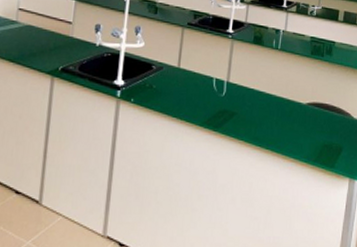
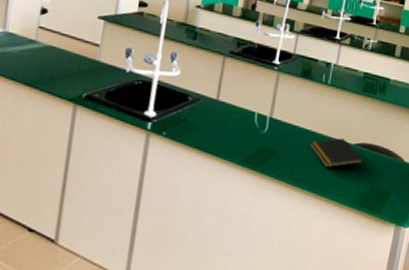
notepad: none [265,98,315,126] -> present [310,138,363,167]

